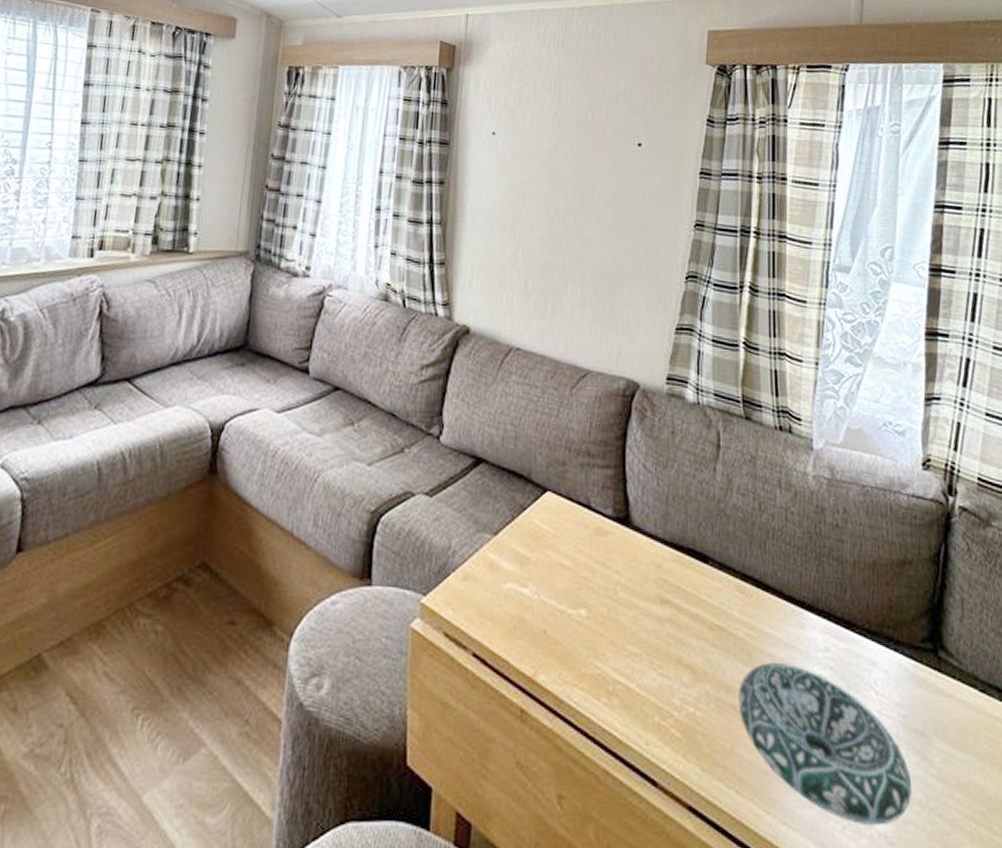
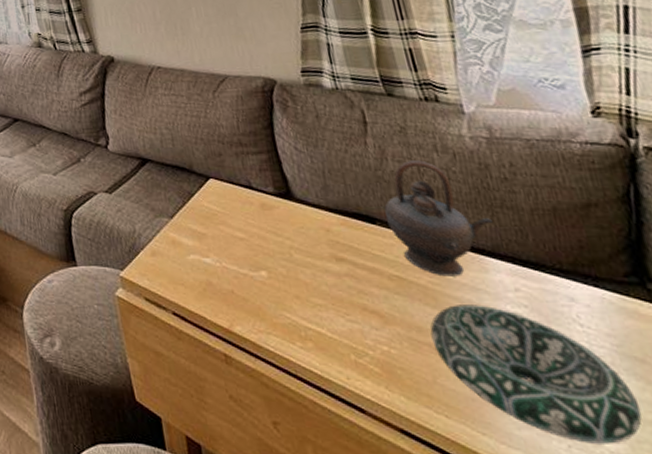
teapot: none [720,495,817,631] -> present [384,160,493,277]

